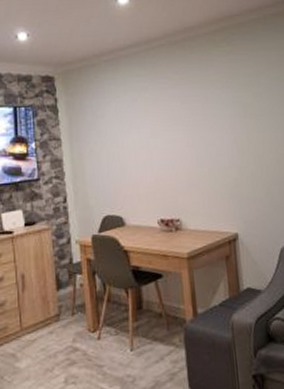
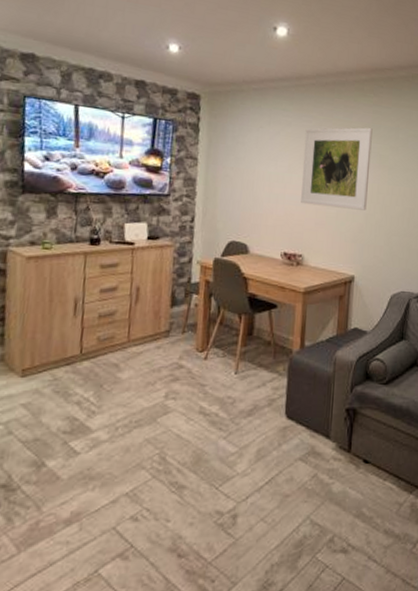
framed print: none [162,78,239,167] -> present [301,127,373,211]

